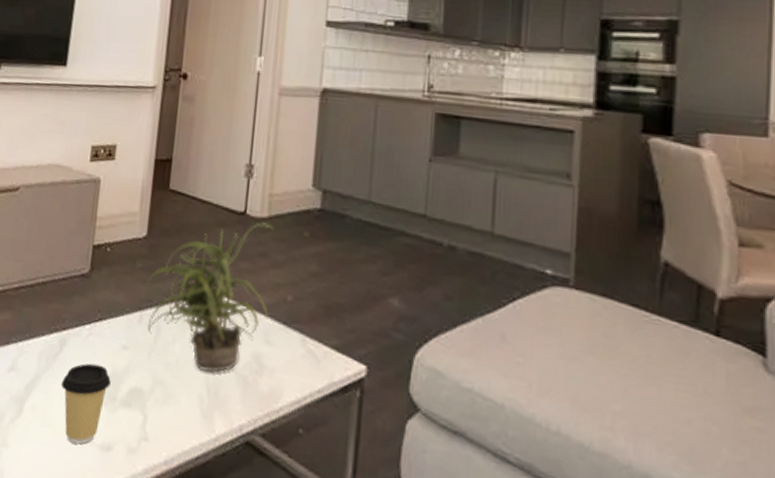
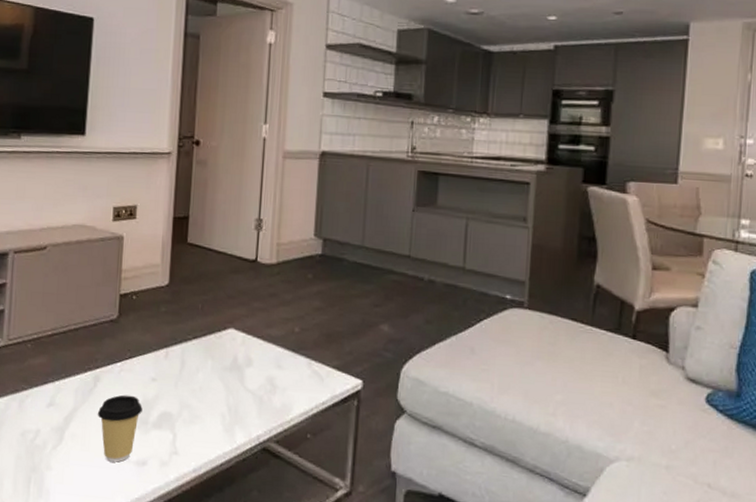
potted plant: present [147,222,273,373] -> none [171,268,281,395]

